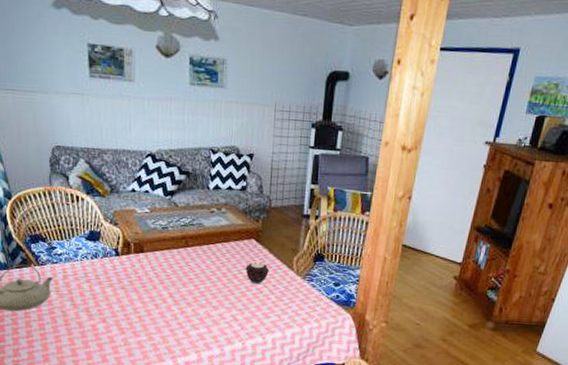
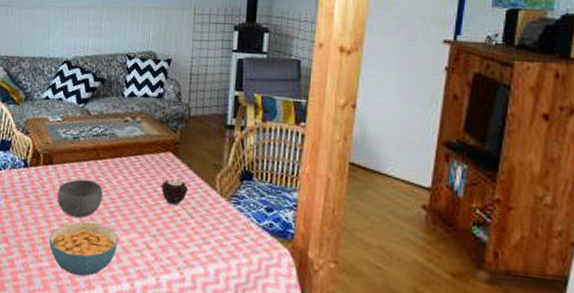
cereal bowl: none [145,301,209,346] -> present [48,221,118,276]
bowl: none [150,265,193,299] -> present [57,179,103,219]

